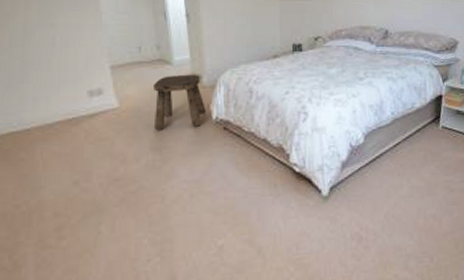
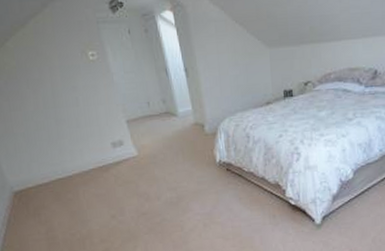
stool: present [152,74,206,130] -> none [163,123,210,173]

